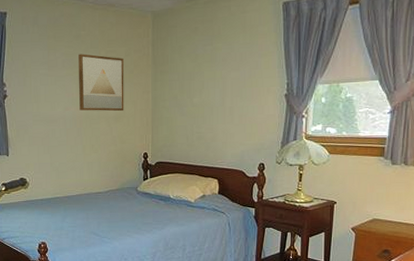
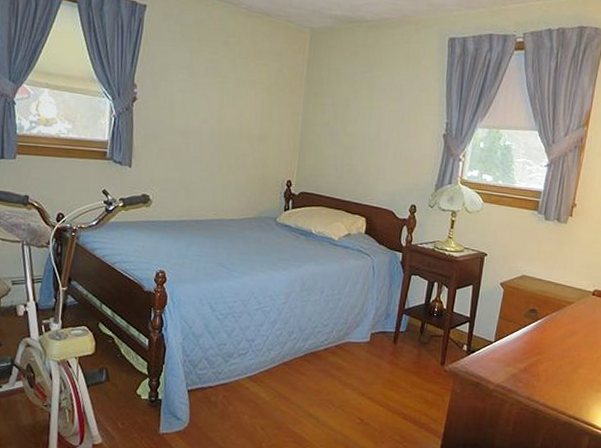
wall art: present [78,54,124,112] -> none [219,62,275,132]

